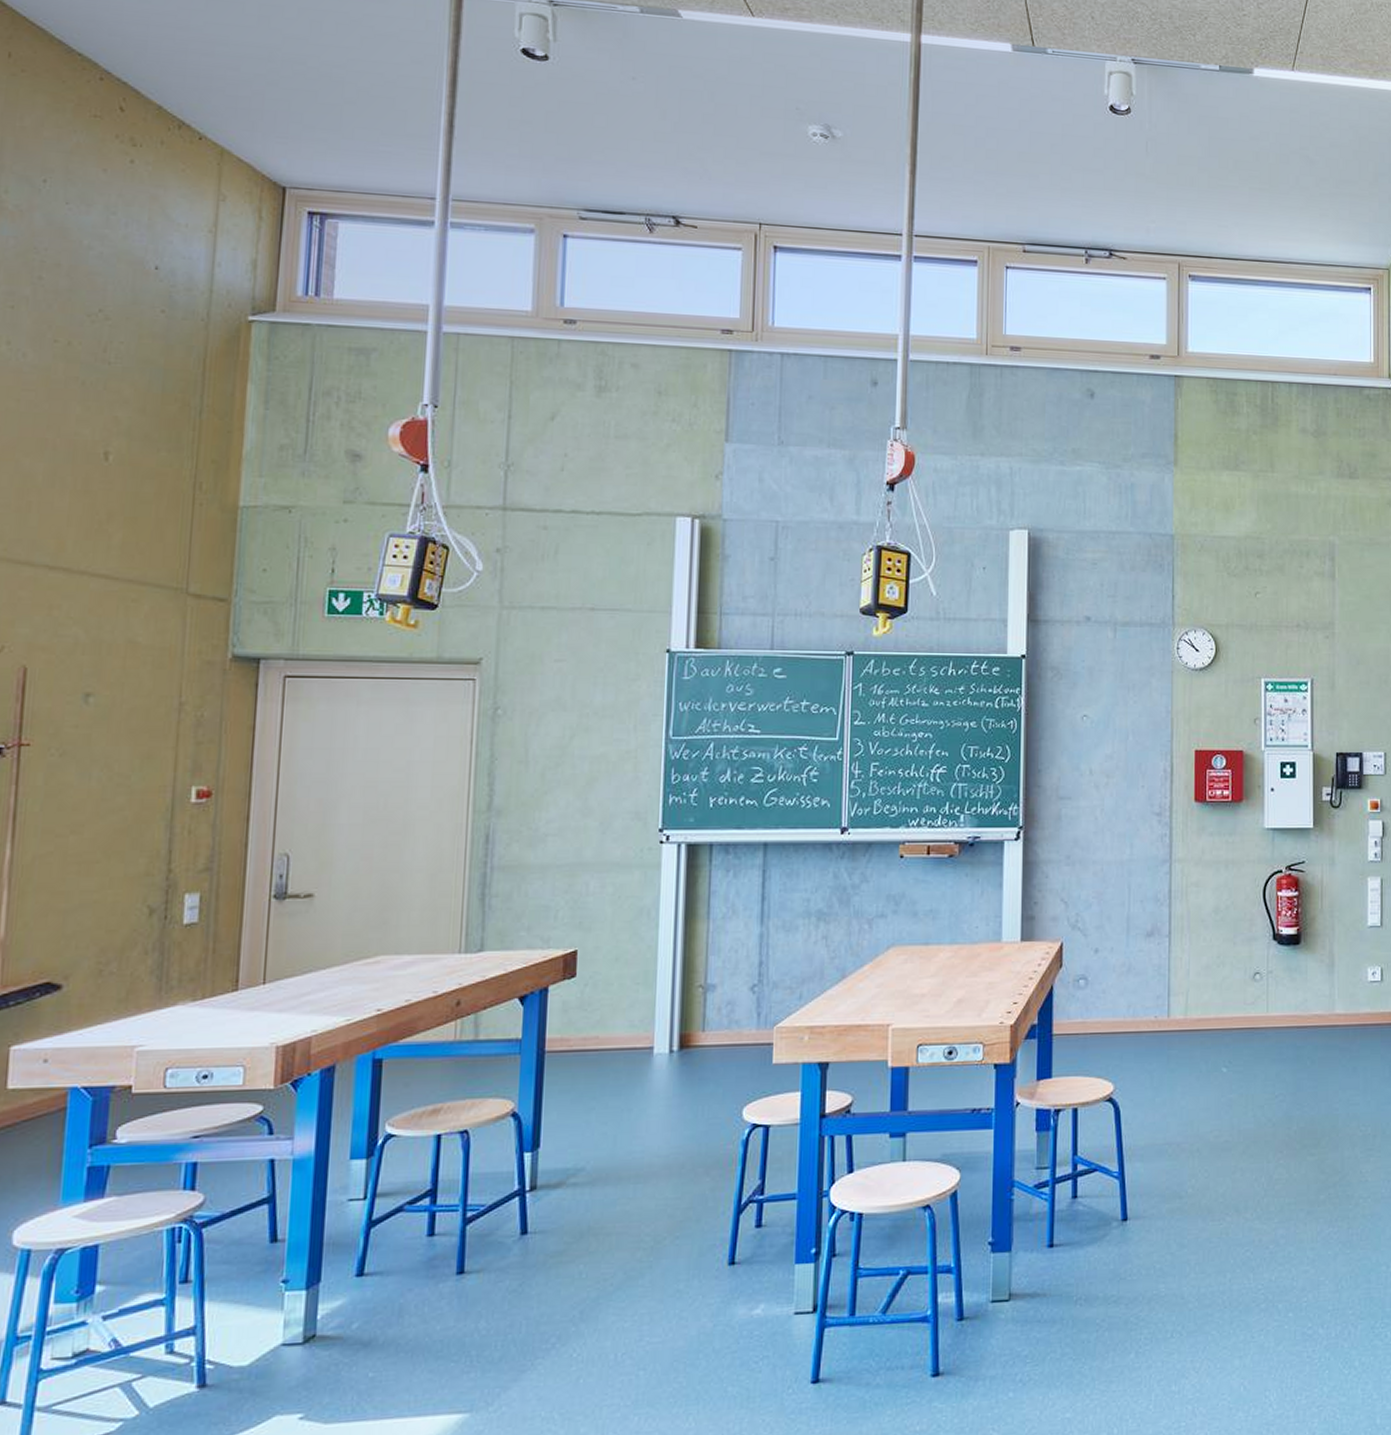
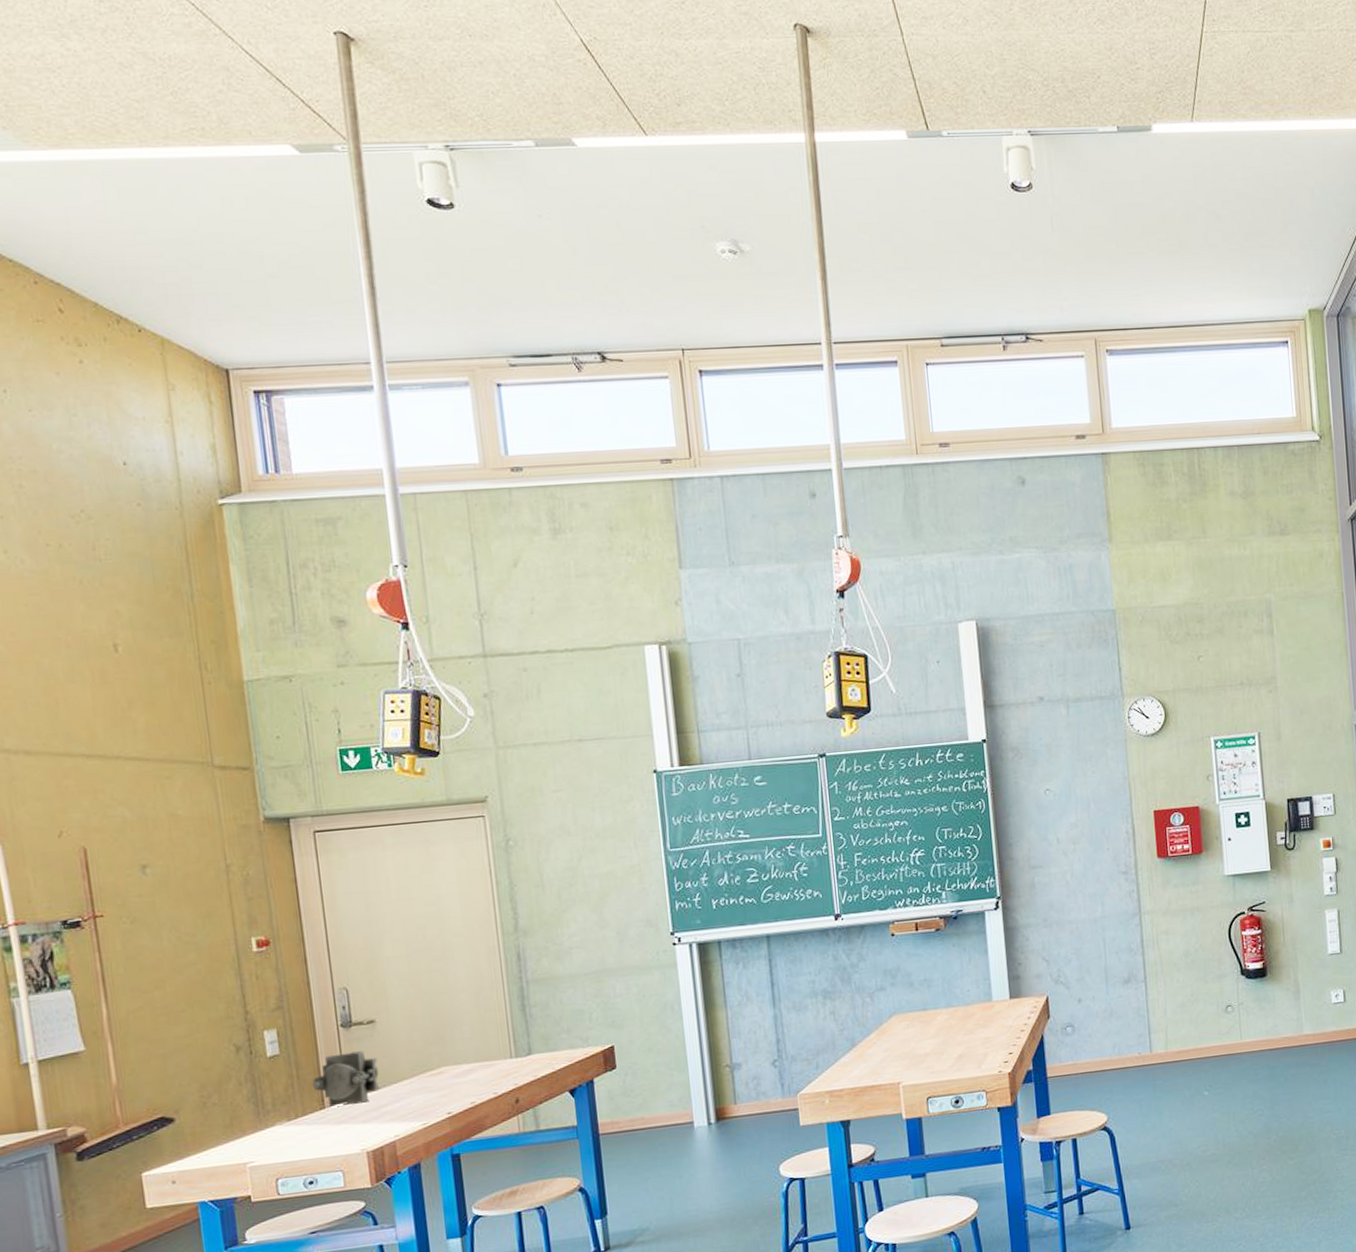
clamp: none [228,928,309,989] -> present [312,1051,382,1107]

